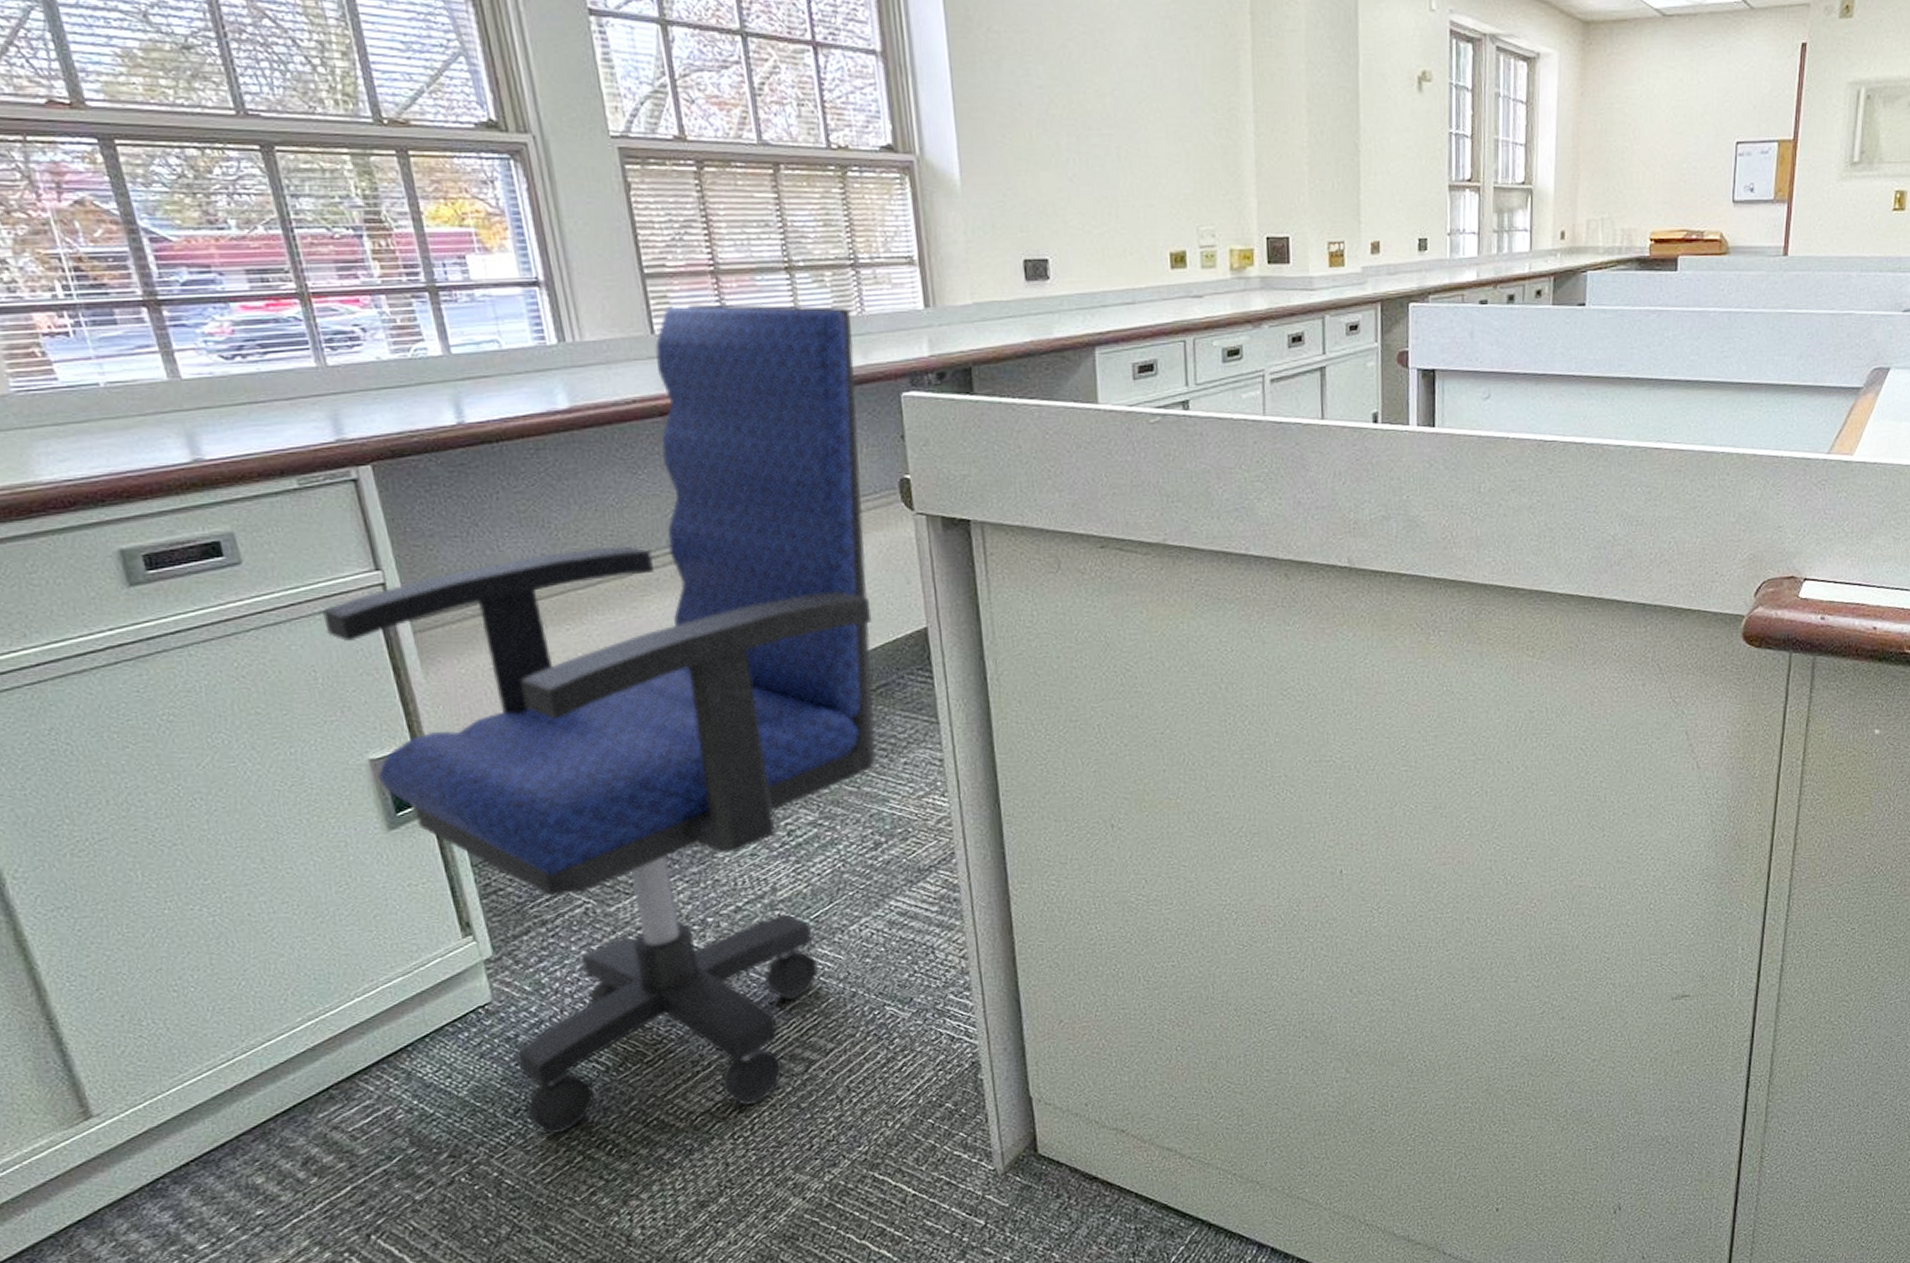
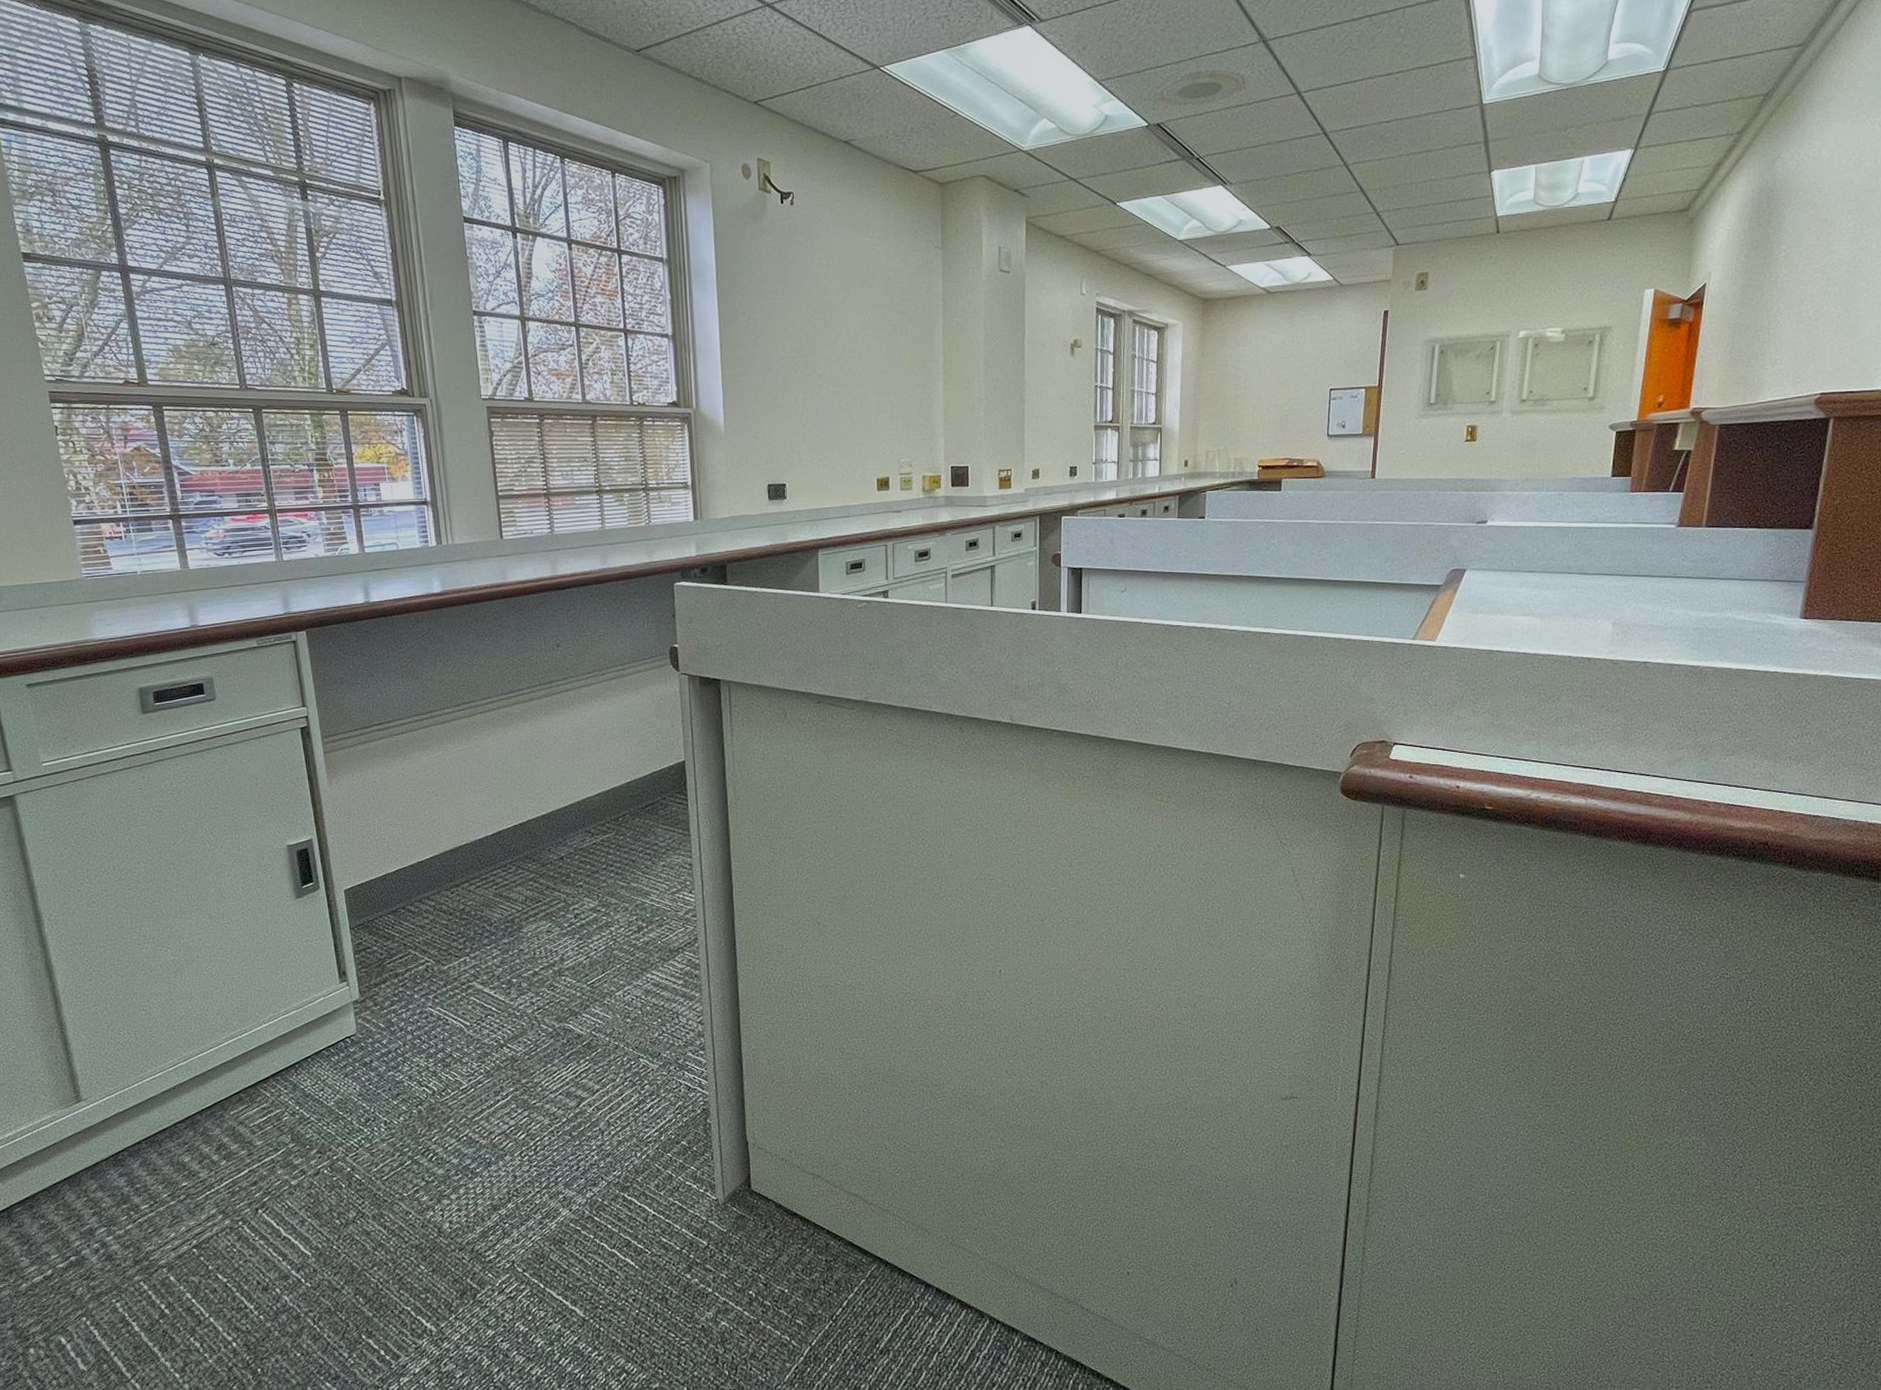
office chair: present [322,304,877,1135] -> none [265,517,645,1142]

